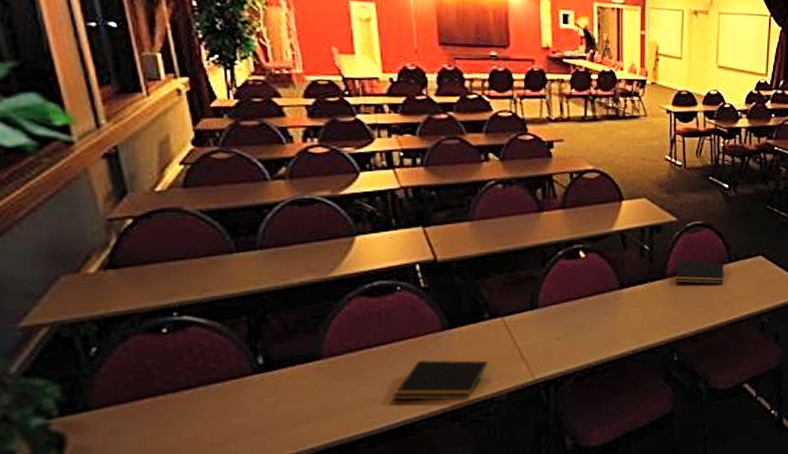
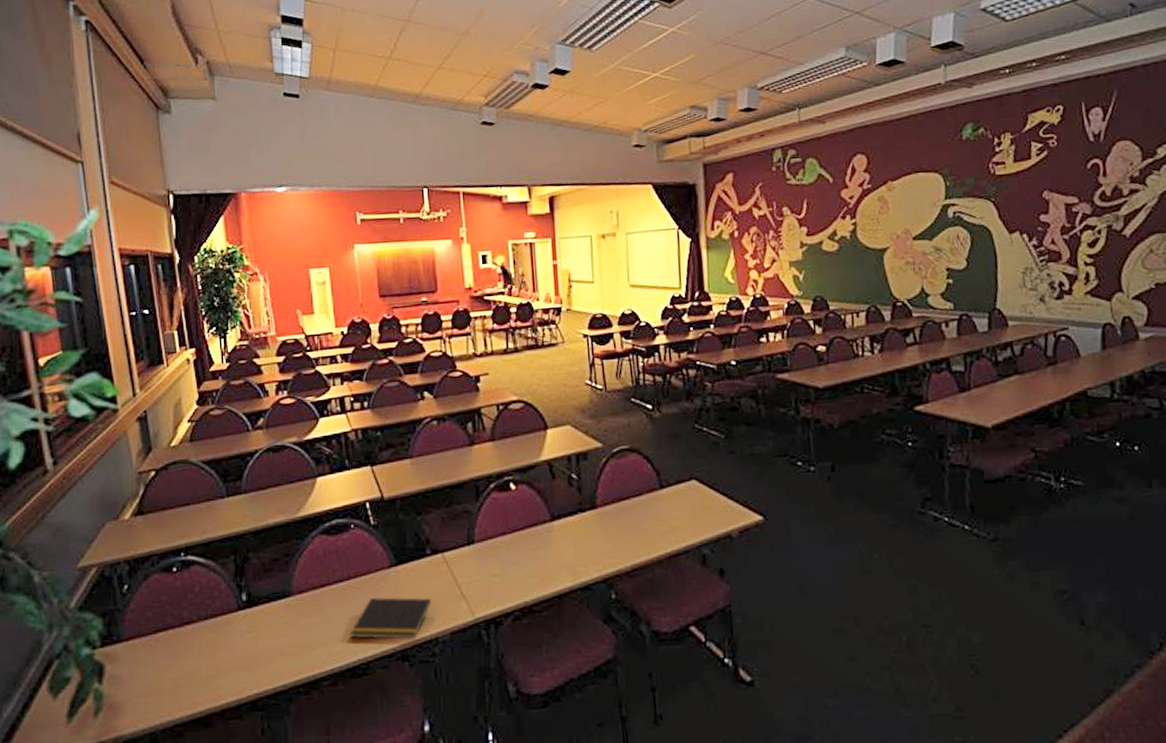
notepad: present [676,261,724,284] -> none [606,489,656,514]

